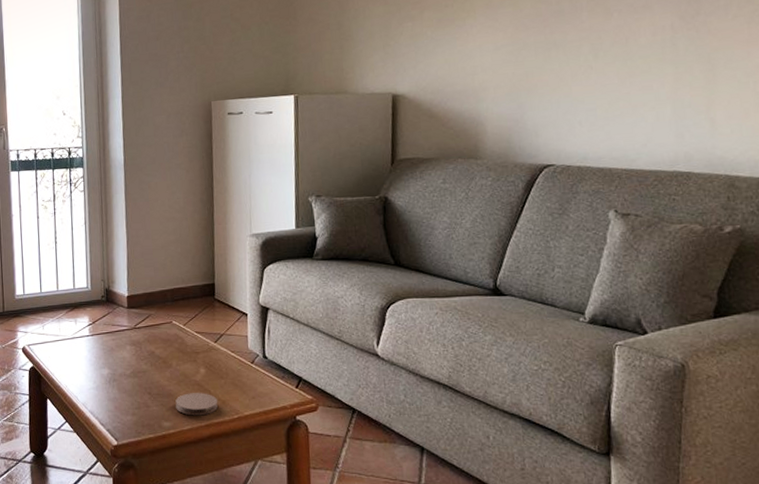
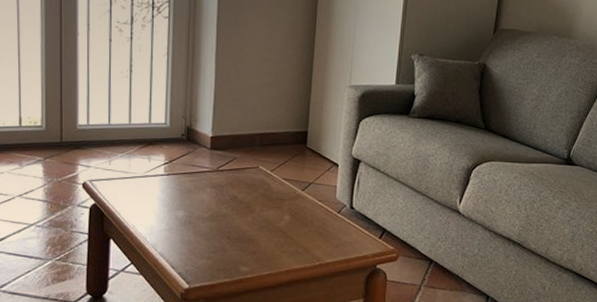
coaster: present [175,393,218,416] -> none [256,239,301,262]

